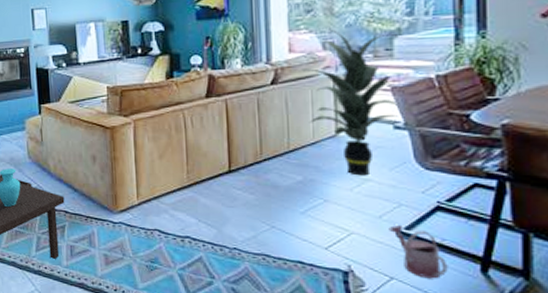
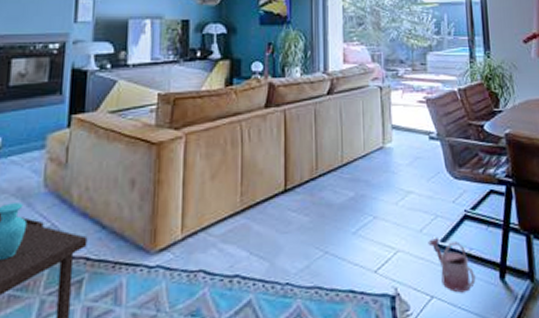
indoor plant: present [298,29,399,176] -> none [351,42,433,189]

